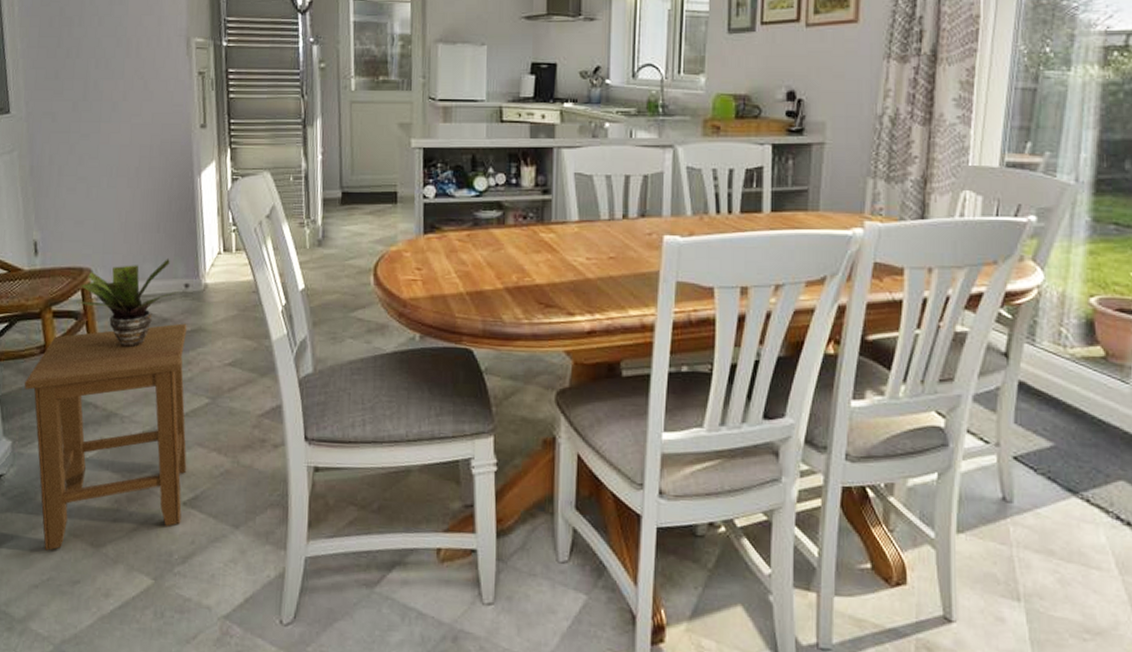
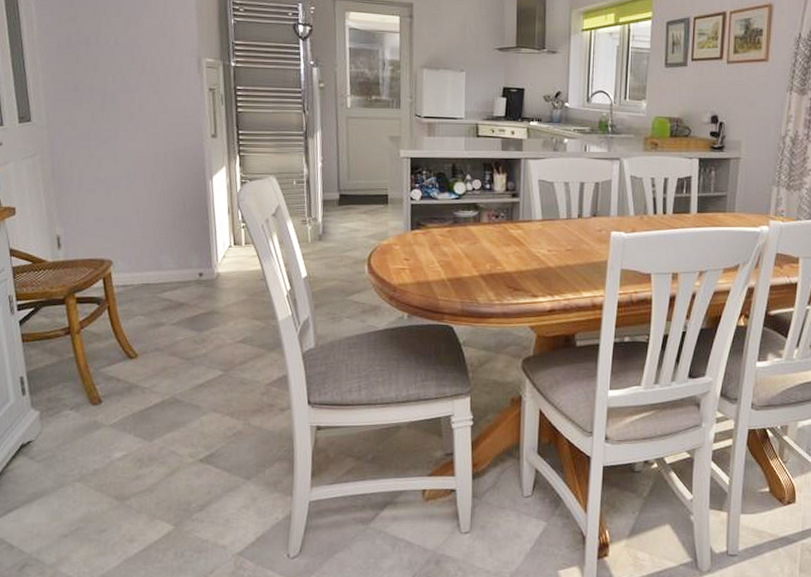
stool: present [24,323,187,551] -> none [51,307,203,505]
potted plant: present [76,257,178,348] -> none [98,250,193,329]

